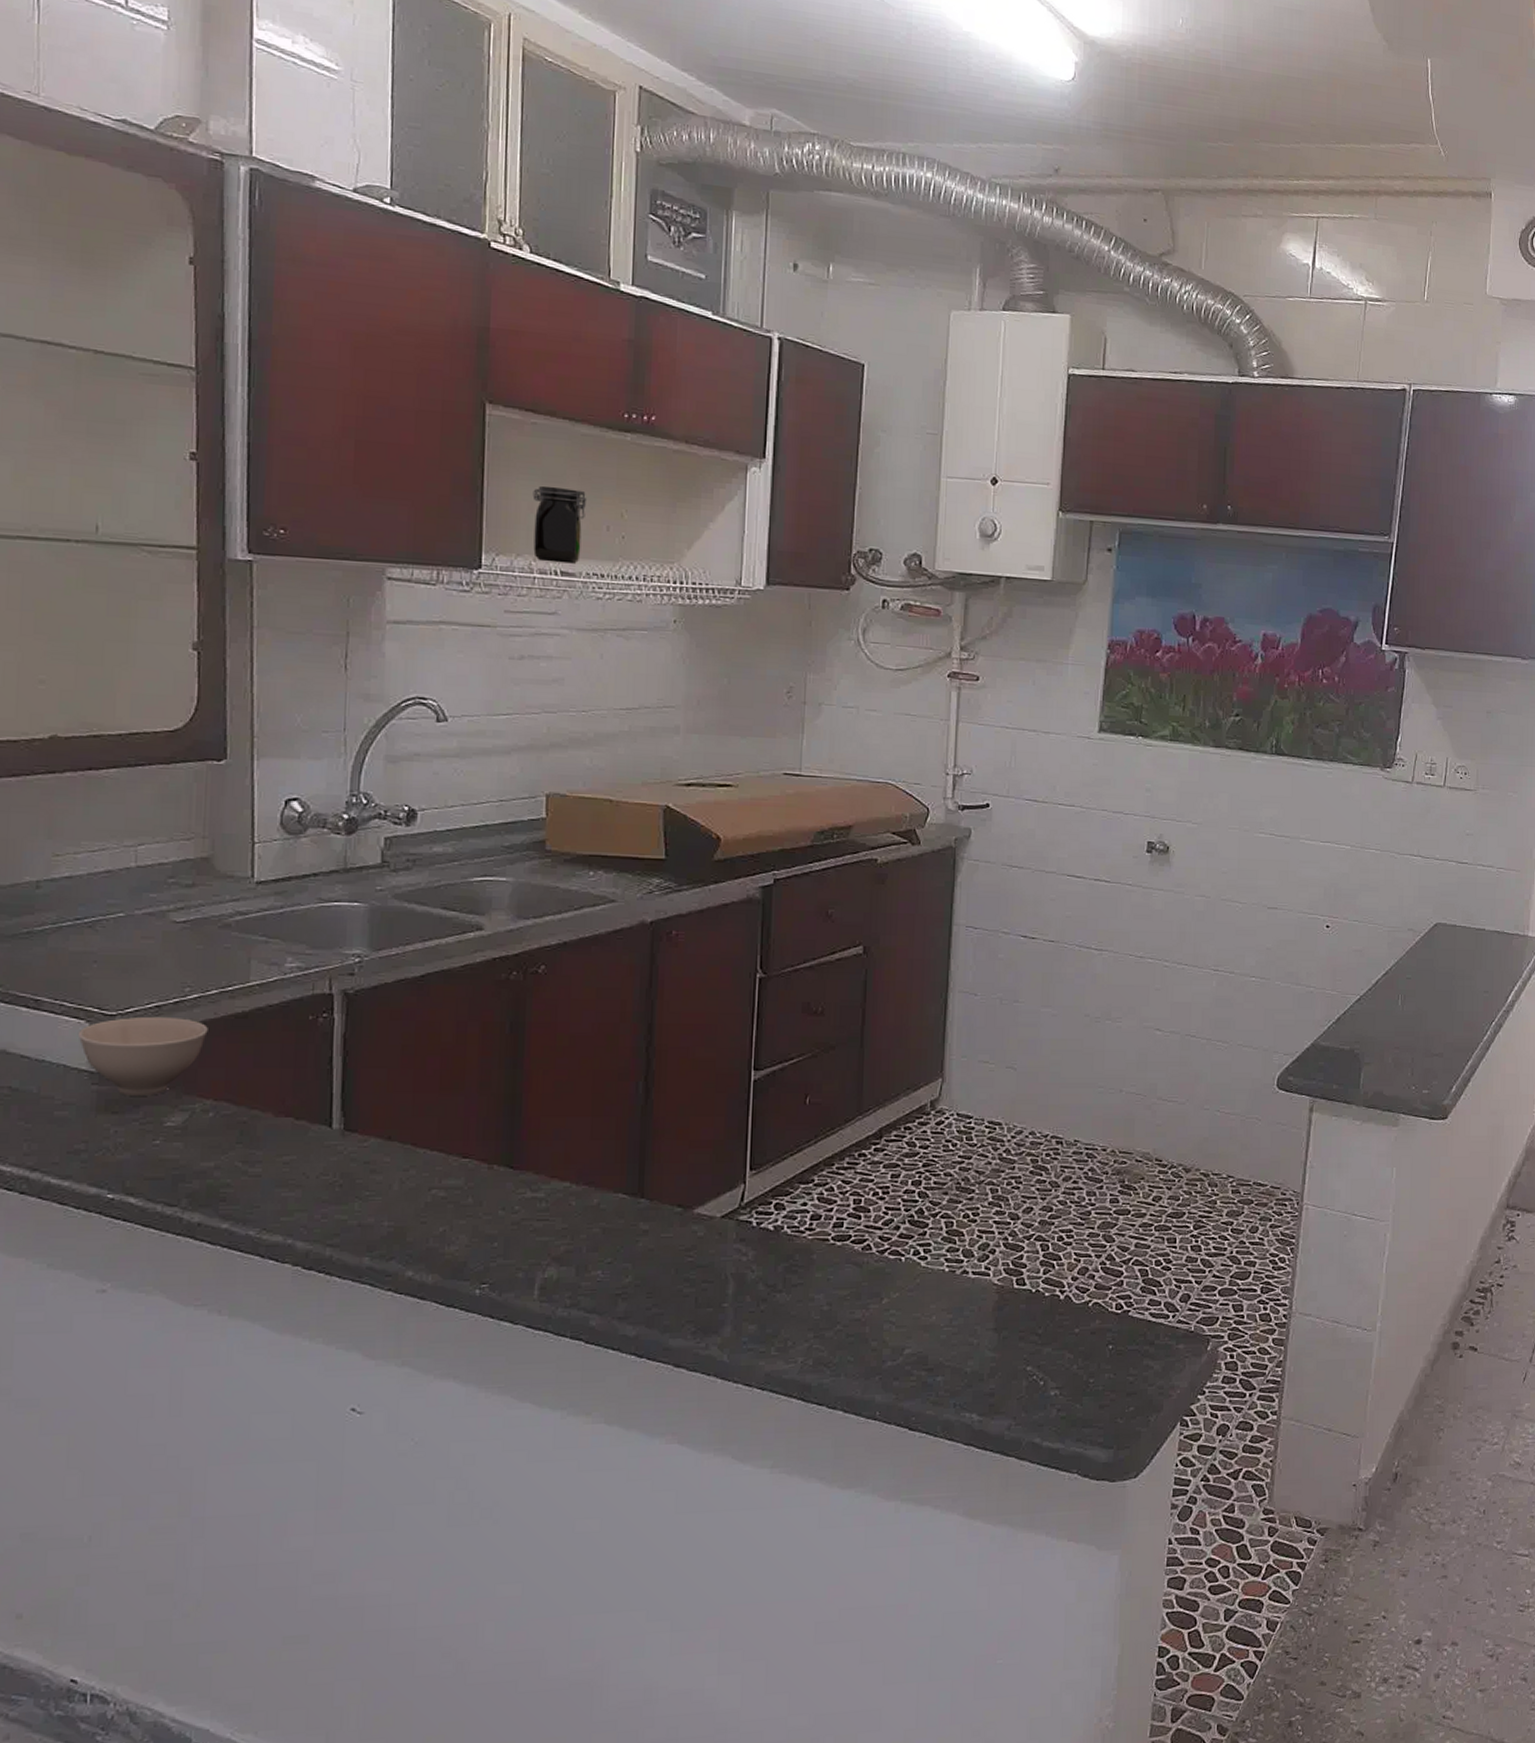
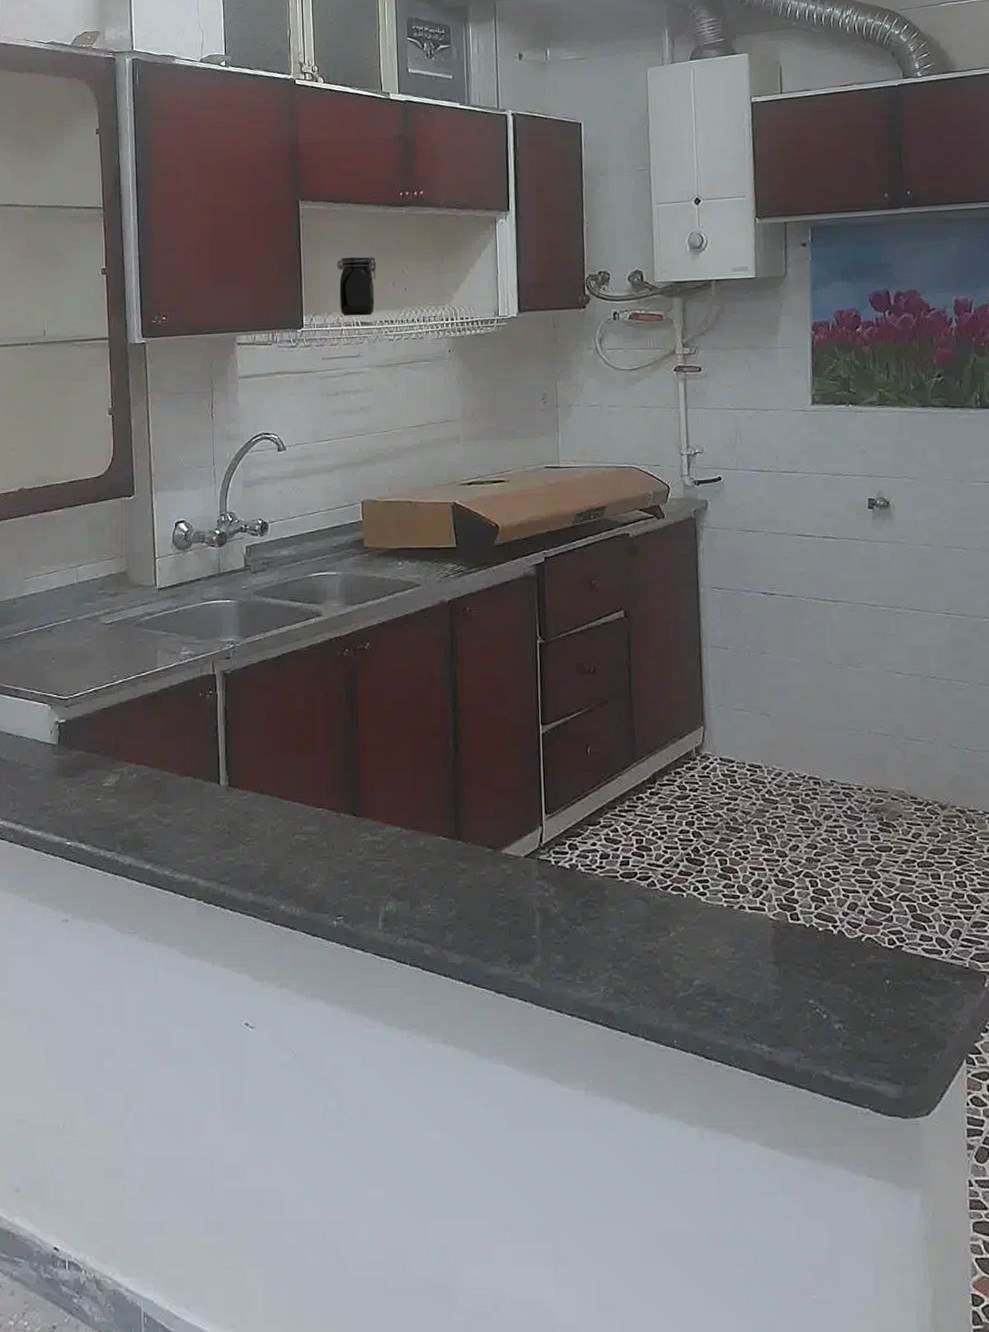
bowl: present [77,1016,208,1096] -> none [43,698,130,763]

